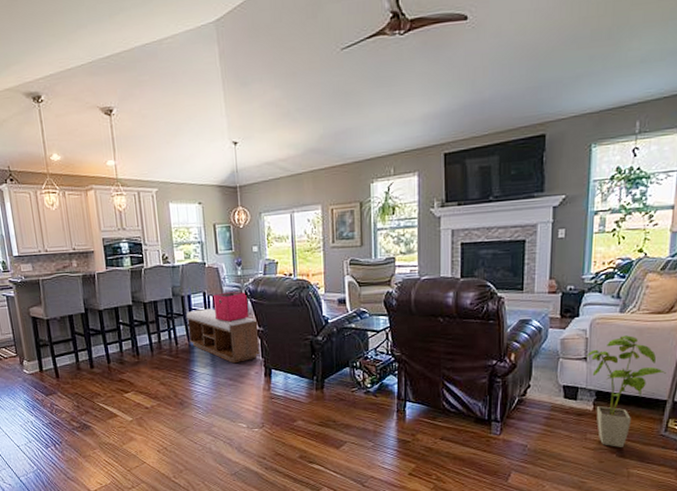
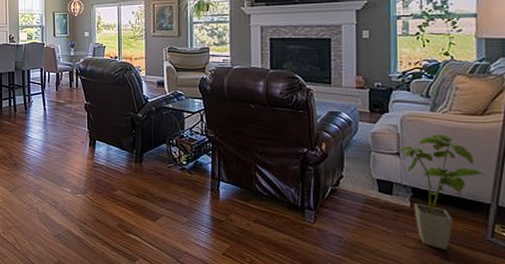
bench: present [187,309,260,364] -> none [26,83,86,133]
storage bin: present [212,291,248,322] -> none [48,69,78,95]

